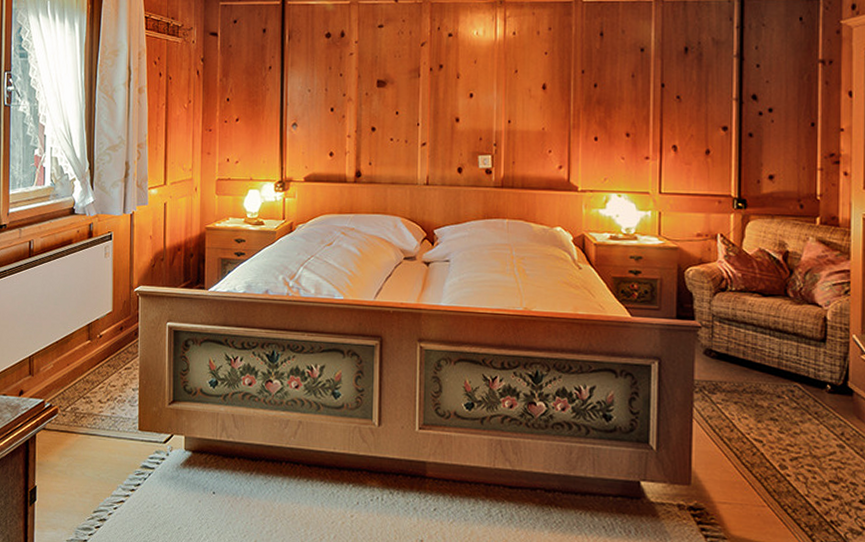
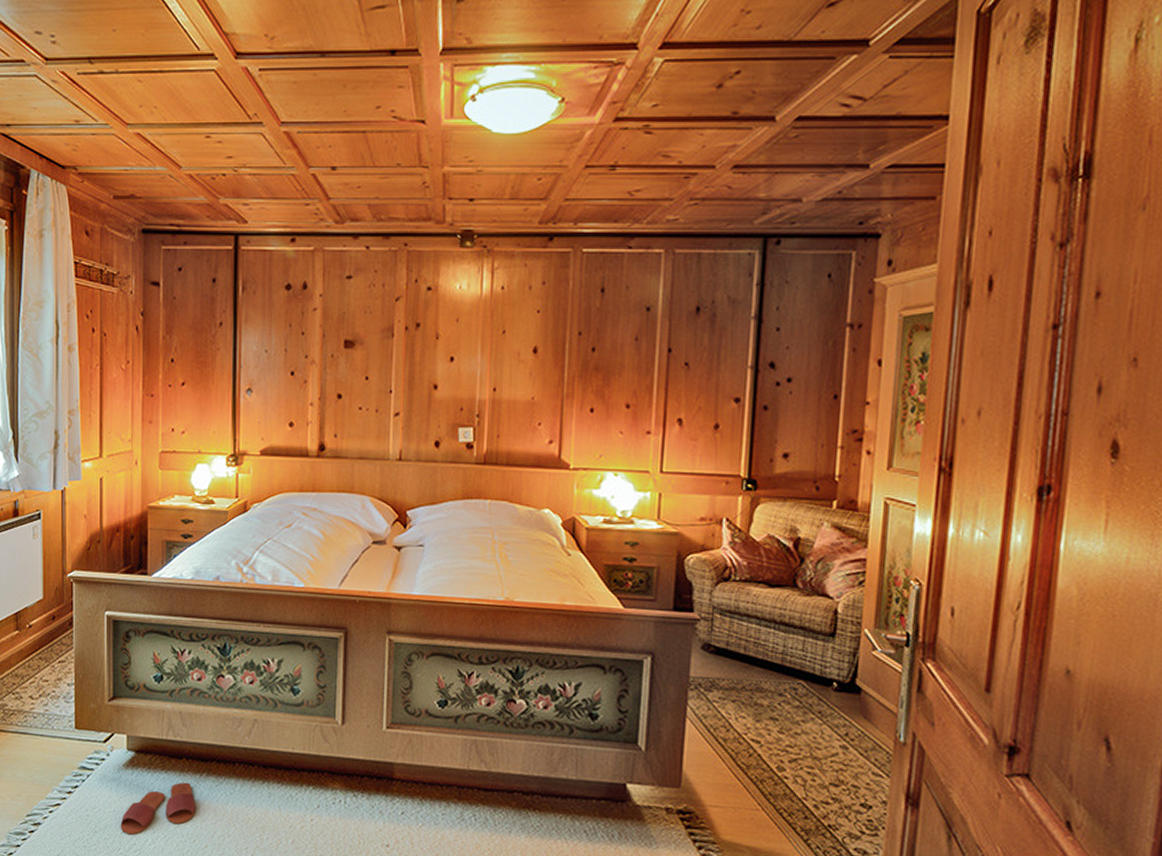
slippers: none [177,480,247,530] -> present [120,782,197,835]

